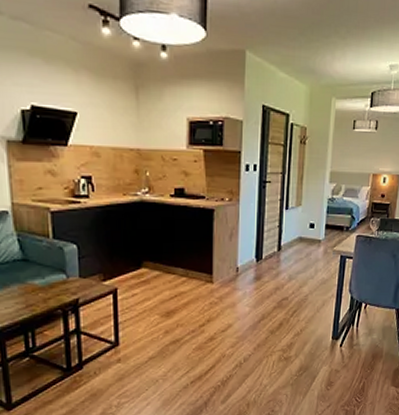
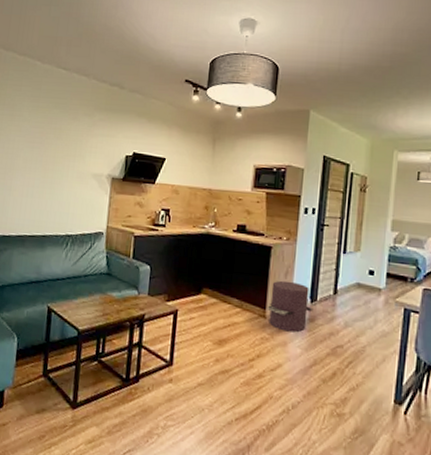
trash can: none [212,243,260,293] -> present [266,280,314,333]

